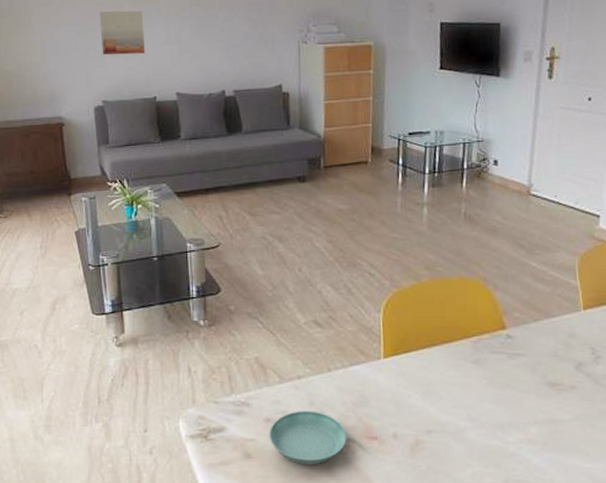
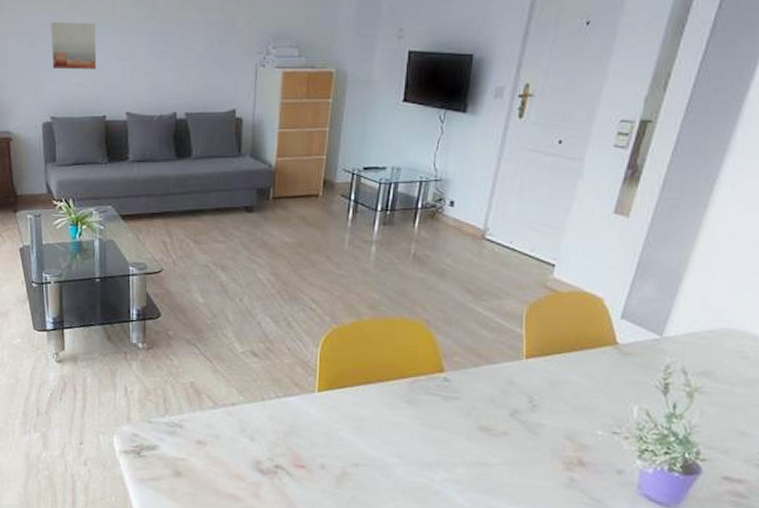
saucer: present [268,410,347,465] -> none [199,435,275,487]

